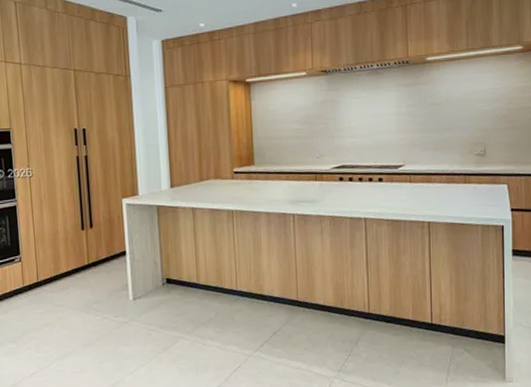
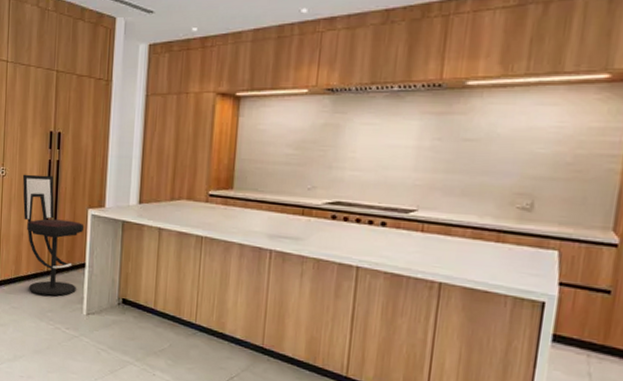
bar stool: none [50,171,121,288] -> present [22,174,84,296]

